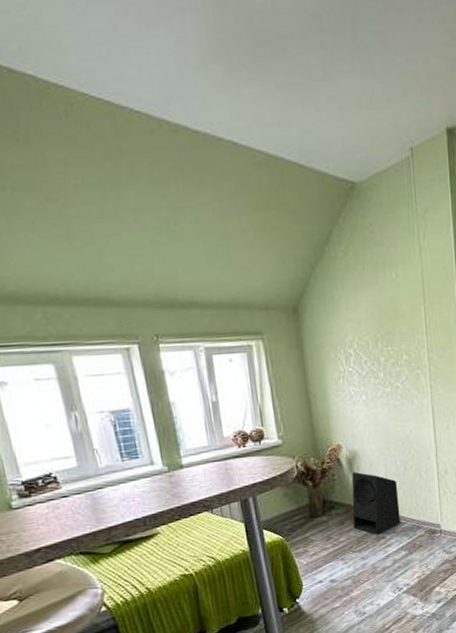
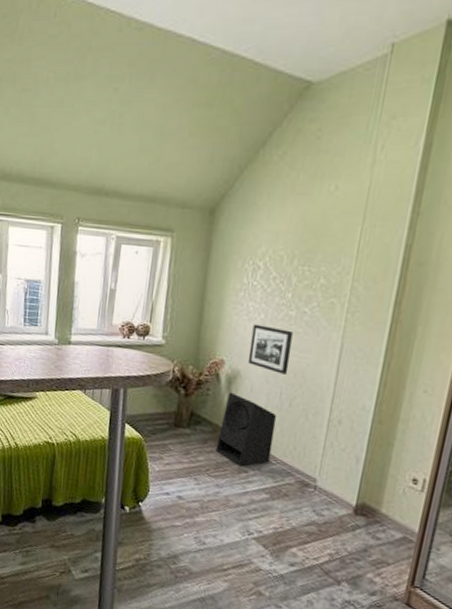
picture frame: none [358,405,397,445] -> present [247,324,293,375]

